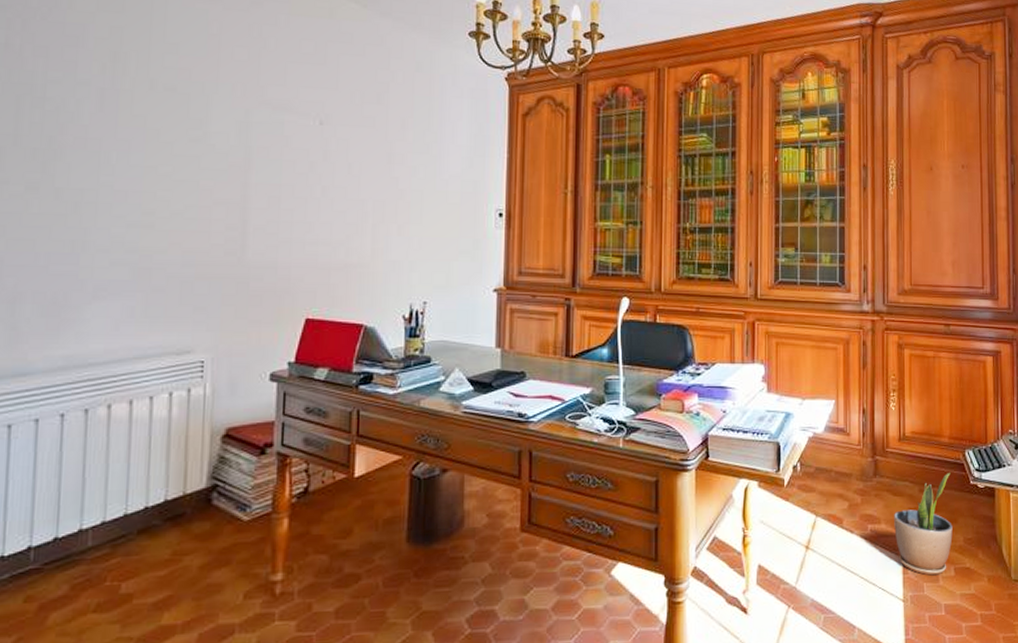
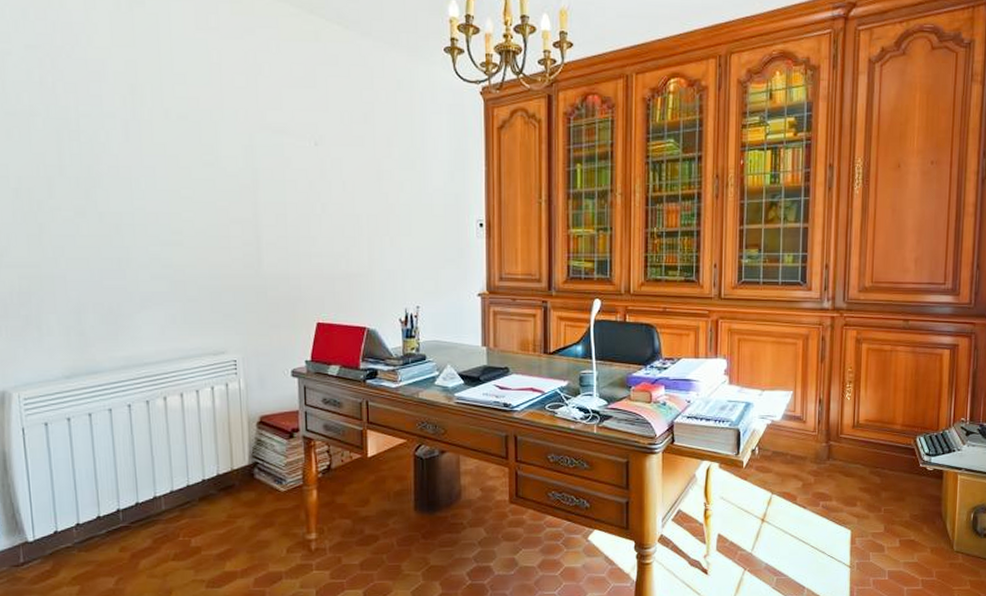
potted plant: present [894,473,953,576] -> none [844,457,901,546]

